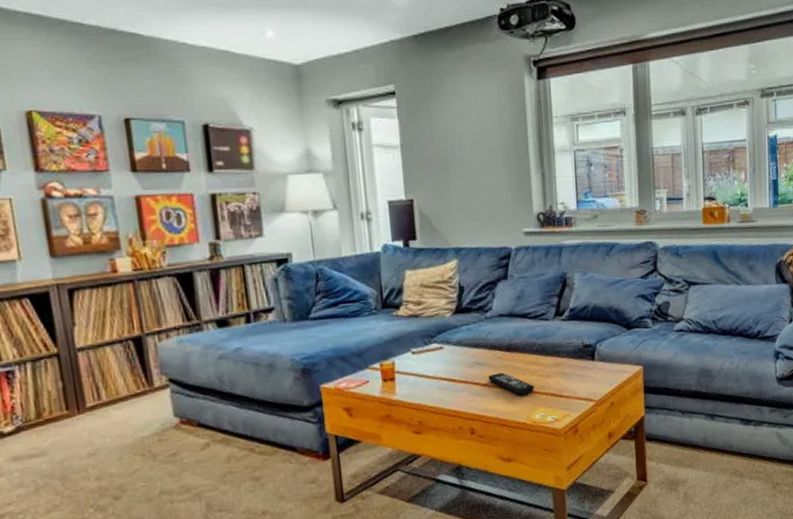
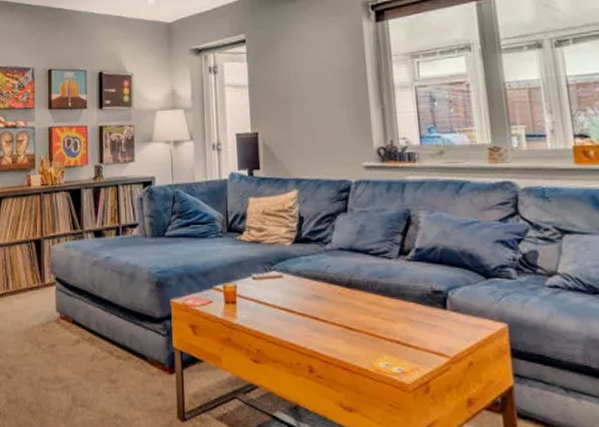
remote control: present [488,372,535,395] -> none [327,310,378,337]

